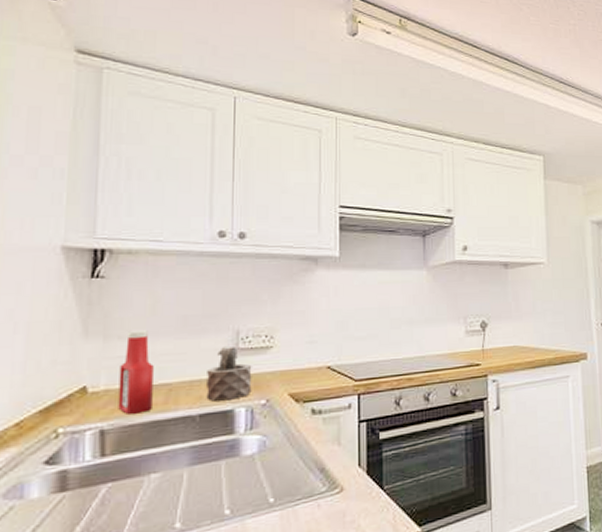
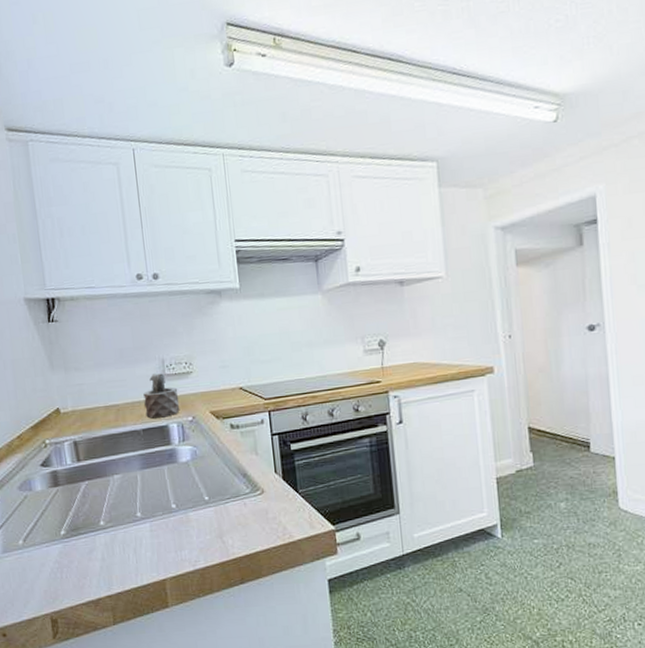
ketchup bottle: present [118,330,154,415] -> none [79,363,108,430]

